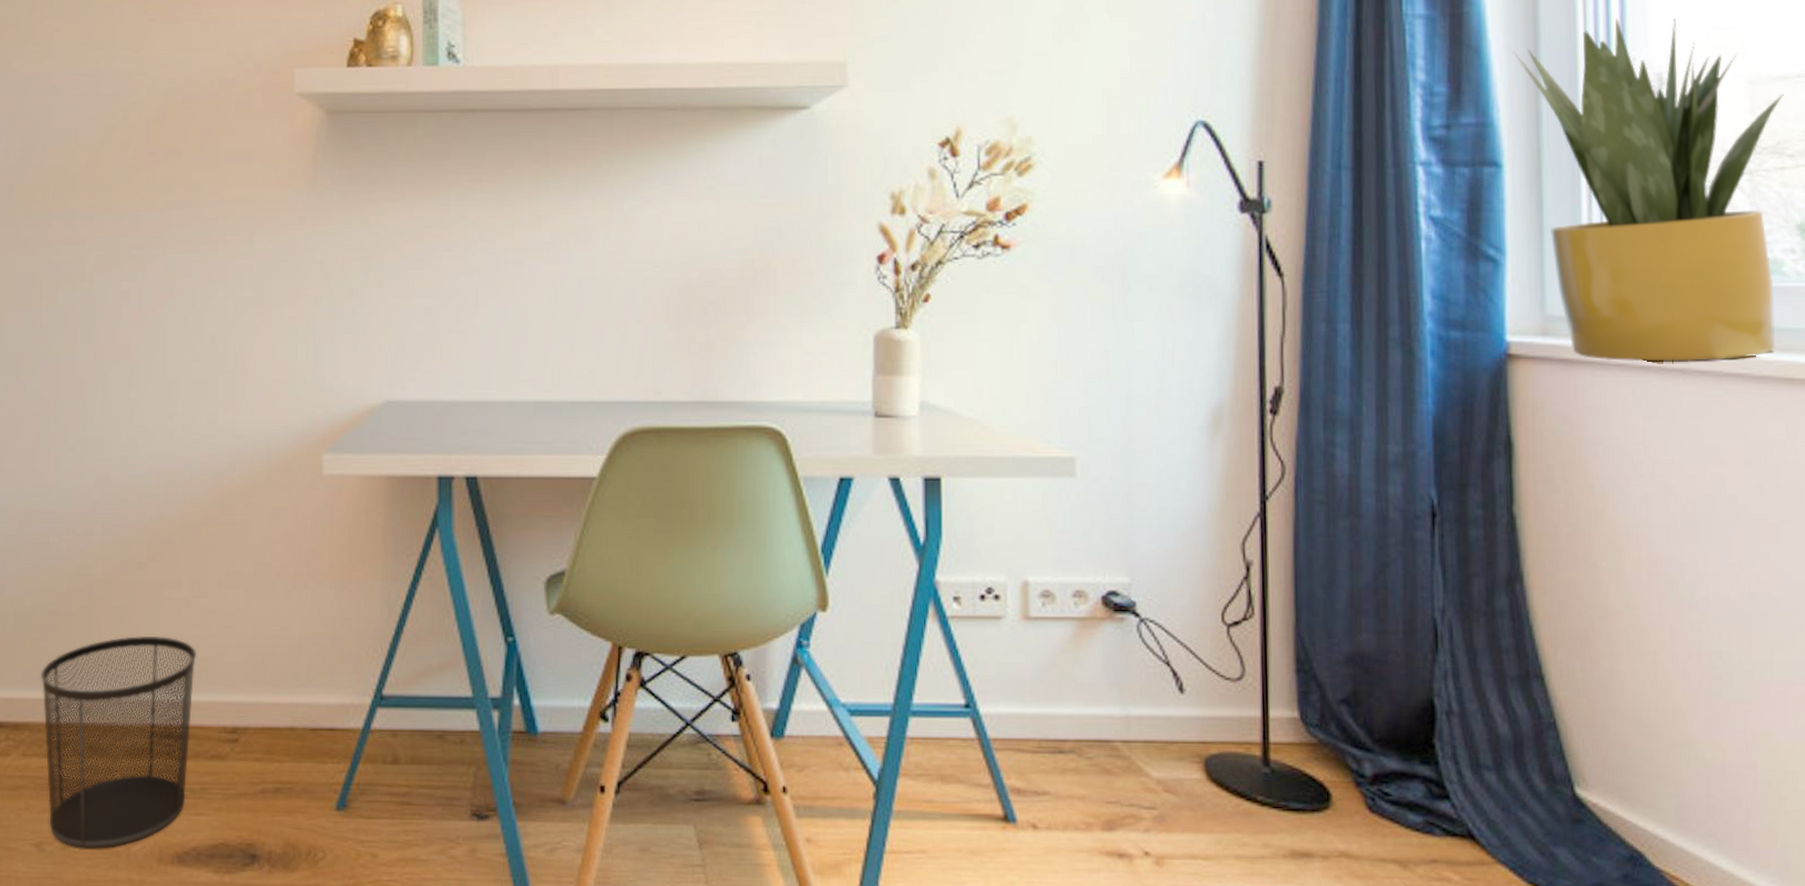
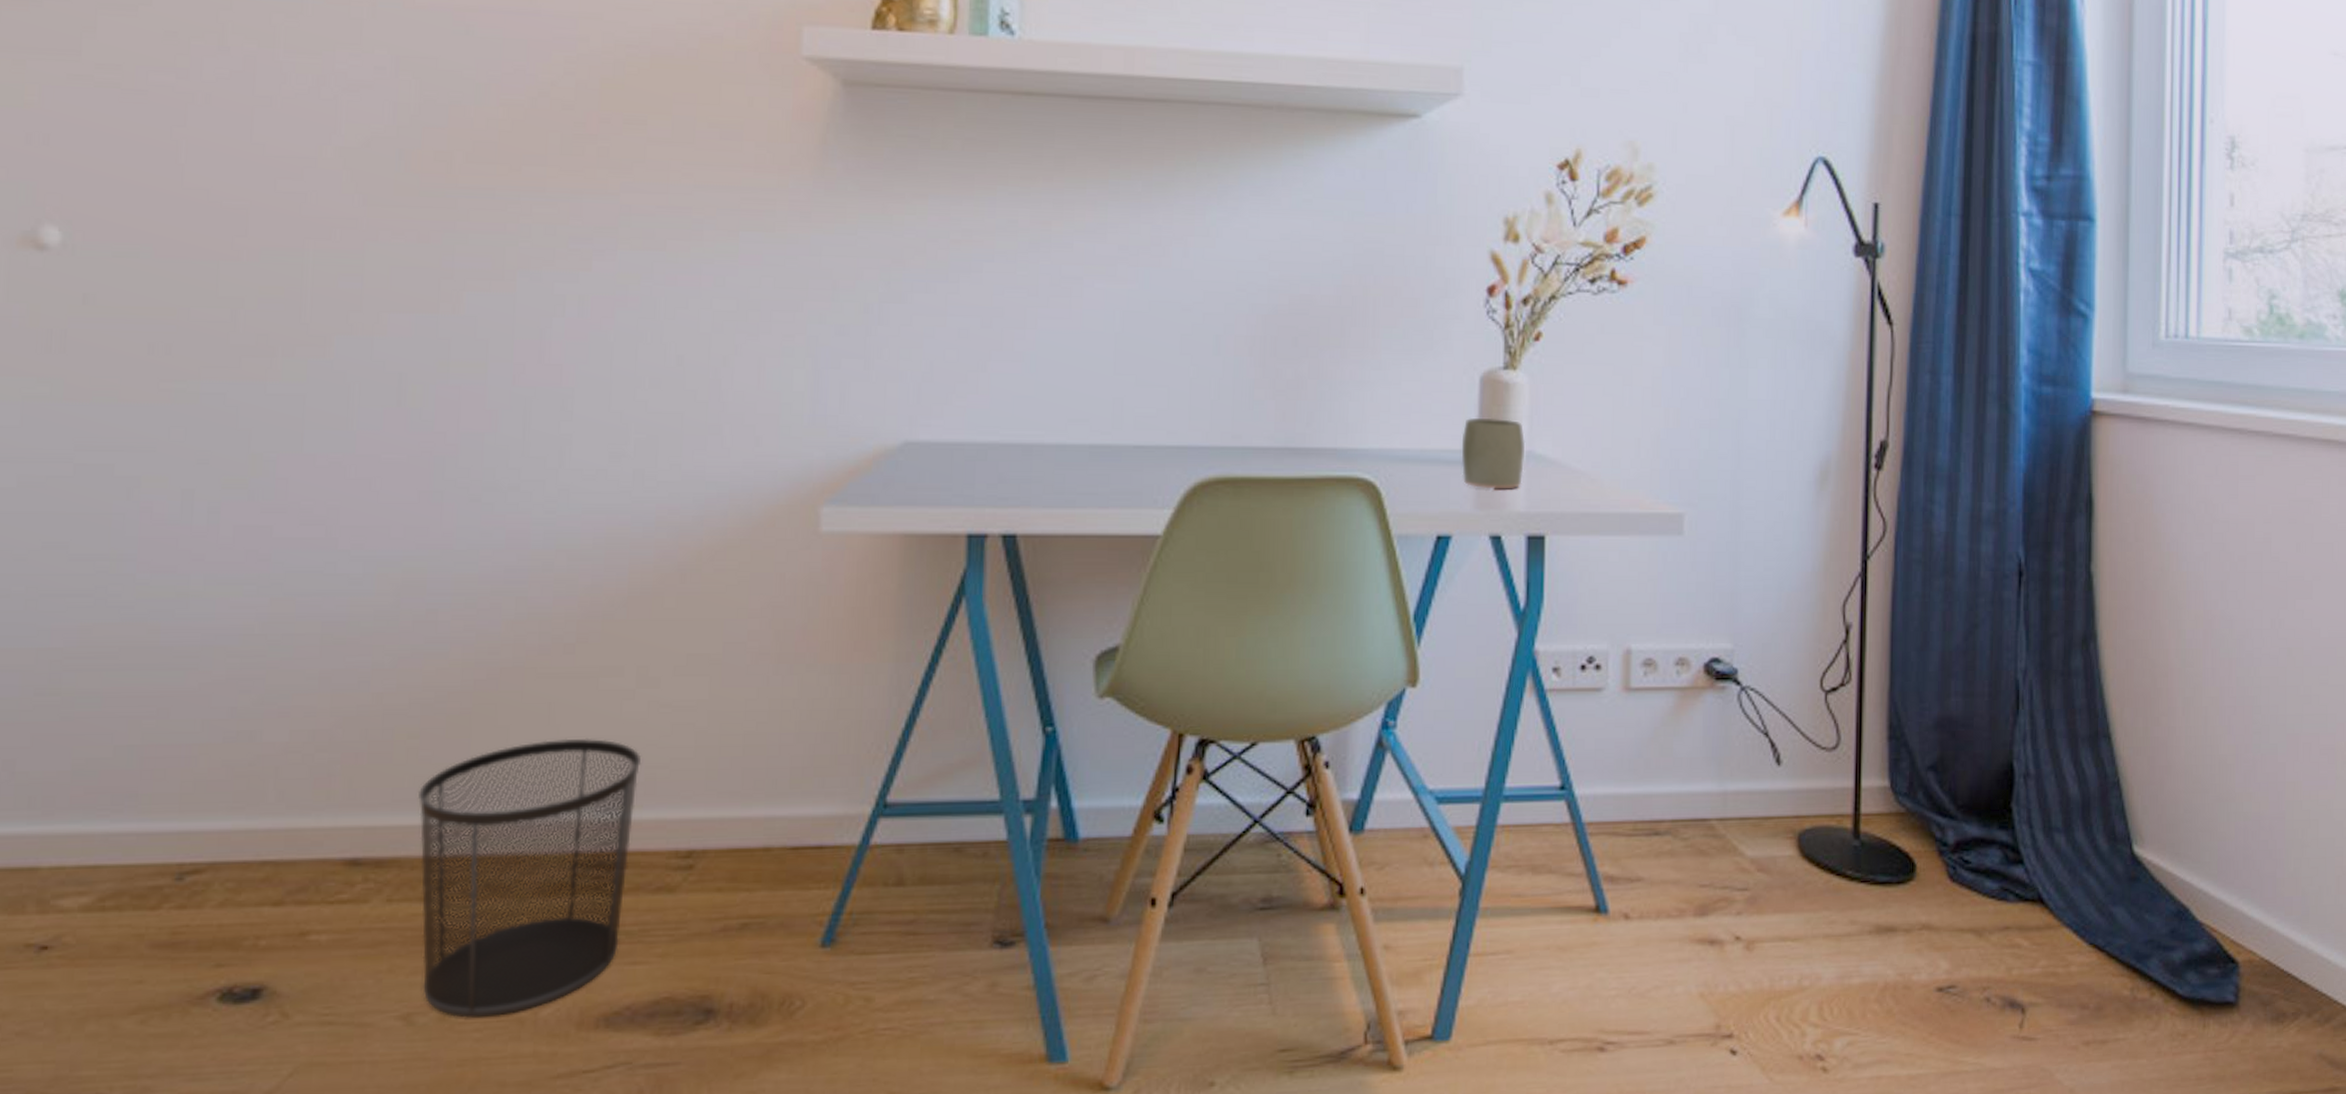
mug: none [859,372,919,436] -> present [1461,417,1526,489]
planter: present [1513,18,1784,362] -> none [2109,79,2333,422]

